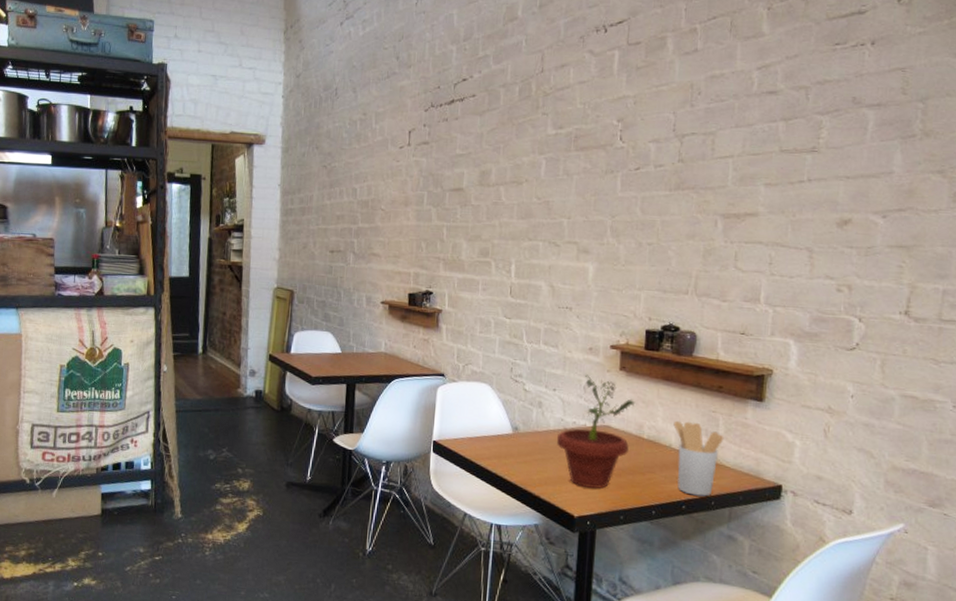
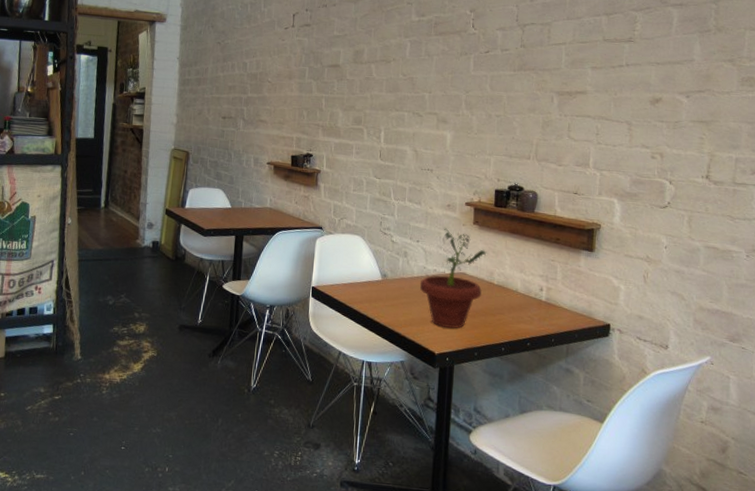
utensil holder: present [673,420,724,496] -> none [519,268,562,335]

